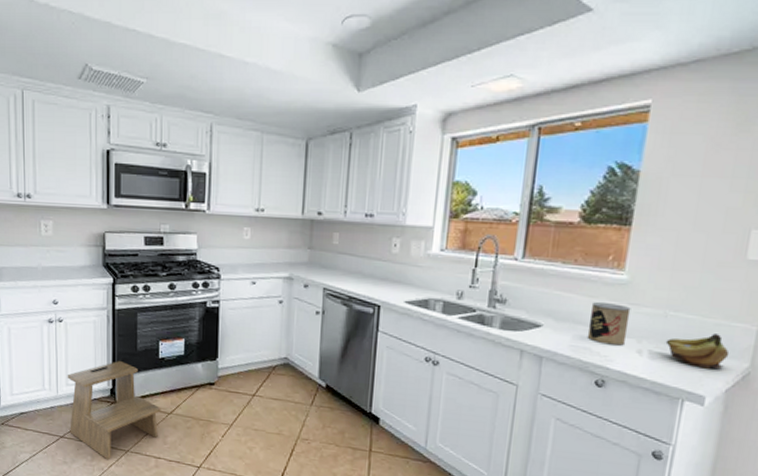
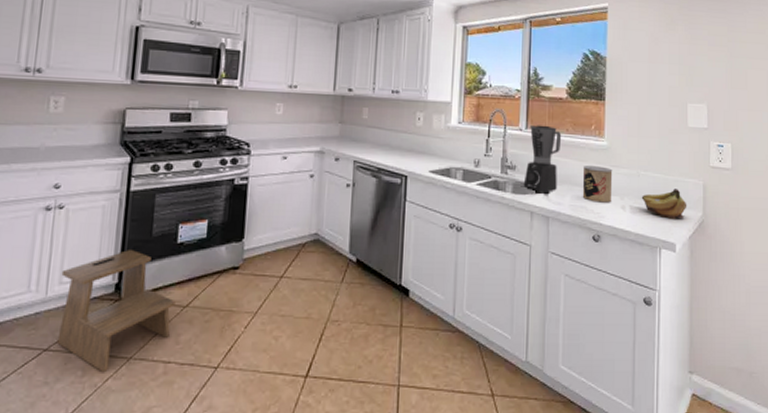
blender: none [514,254,568,332] -> present [523,125,562,194]

